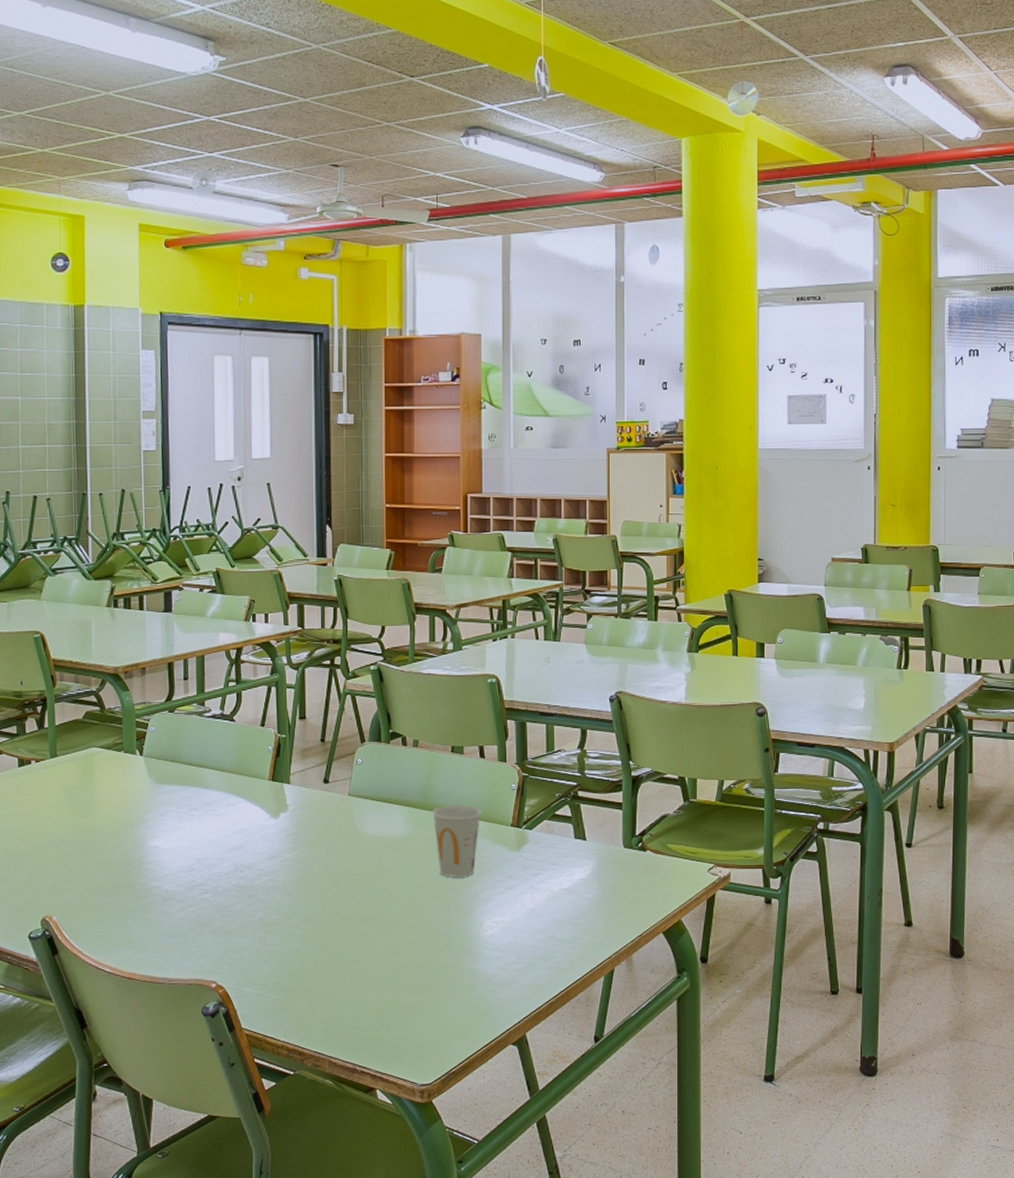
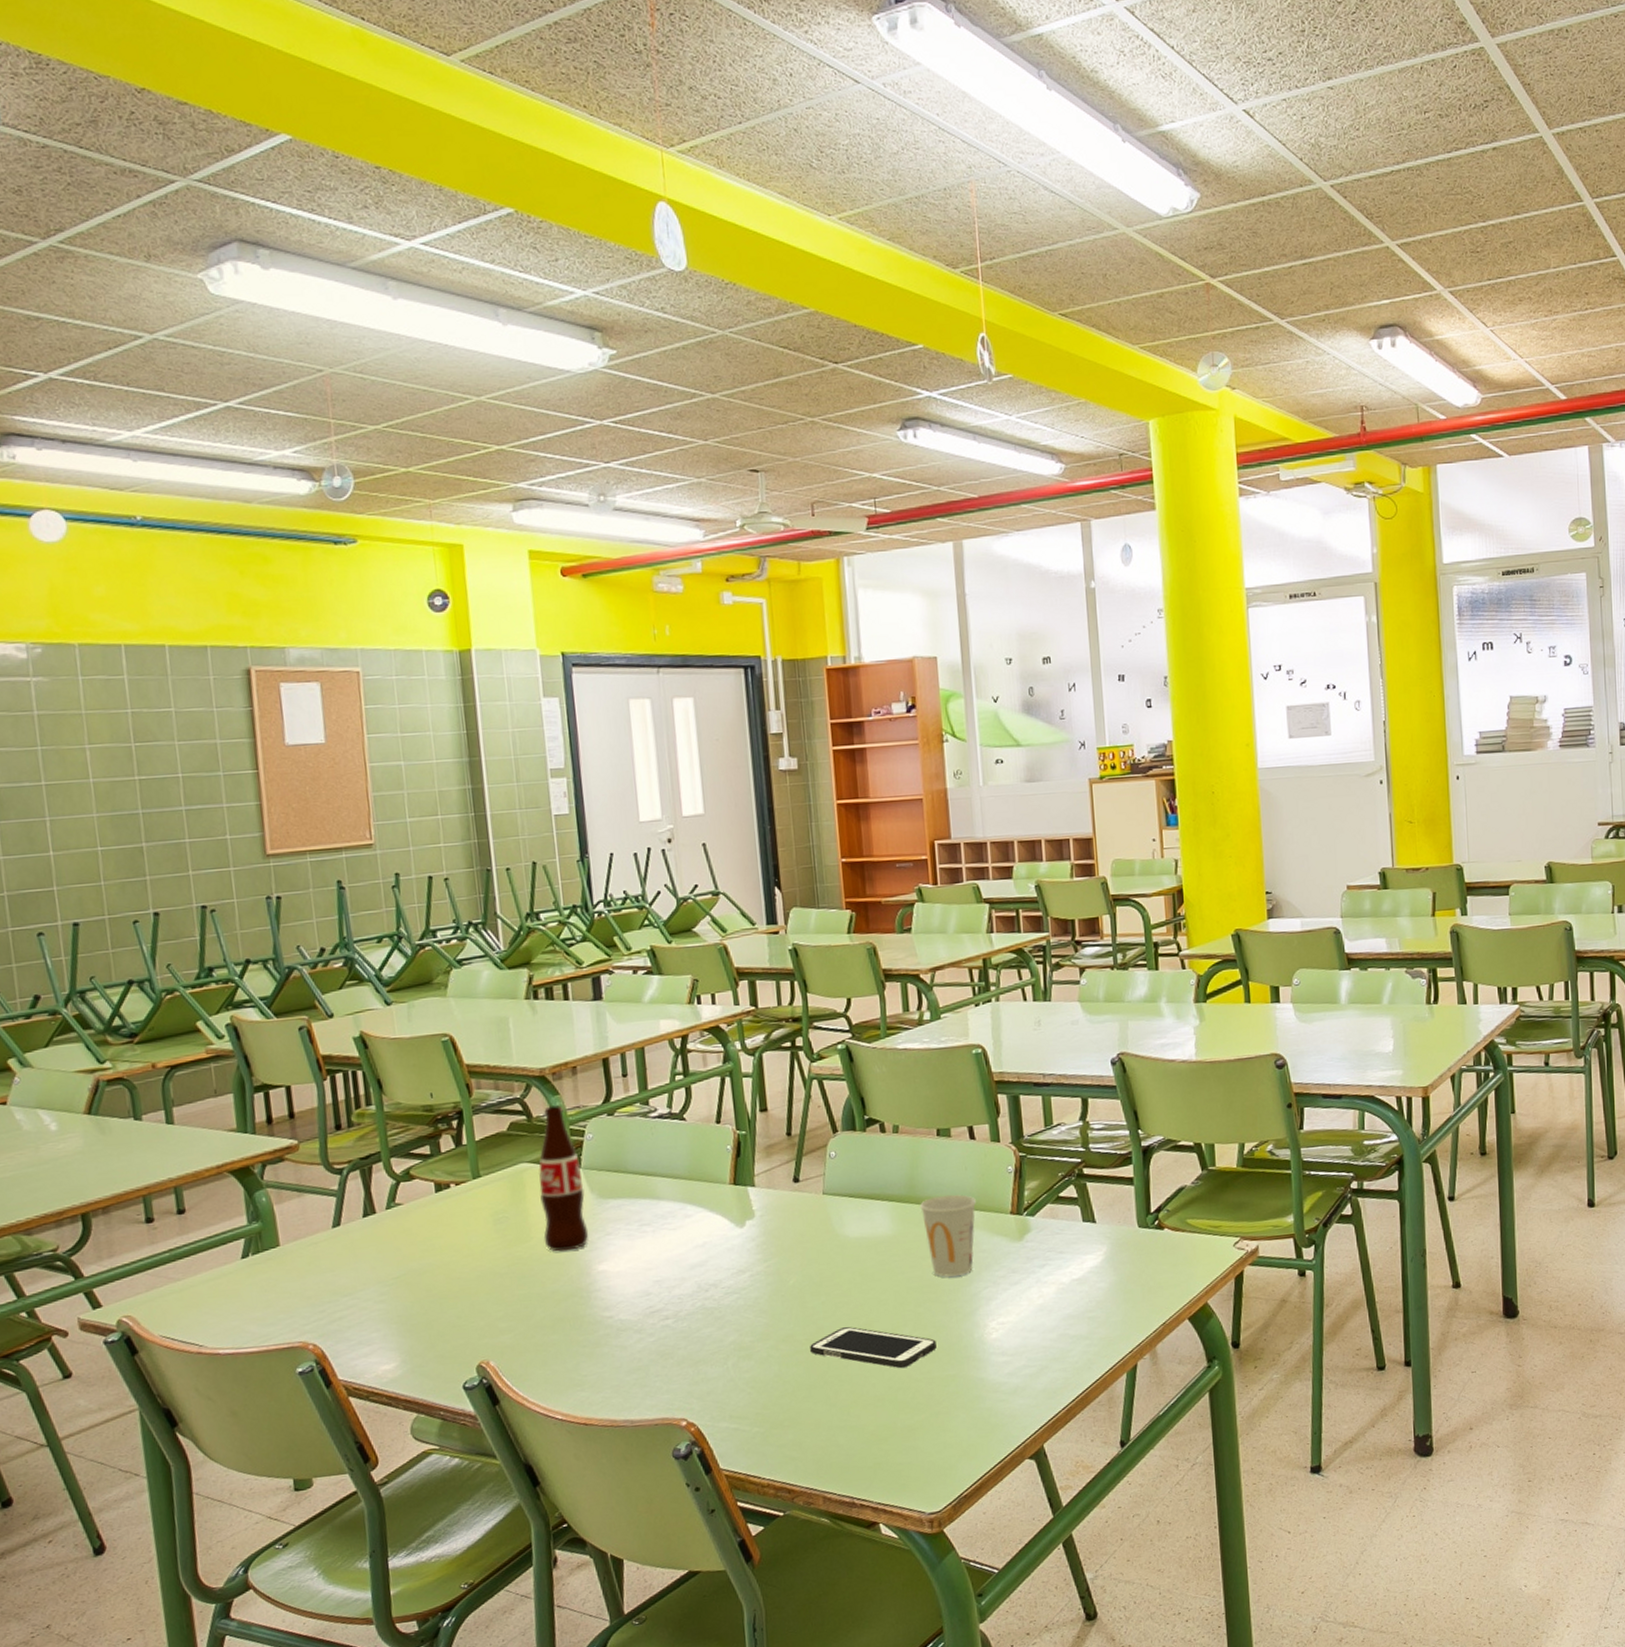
bottle: none [106,700,145,827] -> present [539,1105,589,1252]
cell phone: none [327,914,438,955] -> present [810,1327,937,1369]

